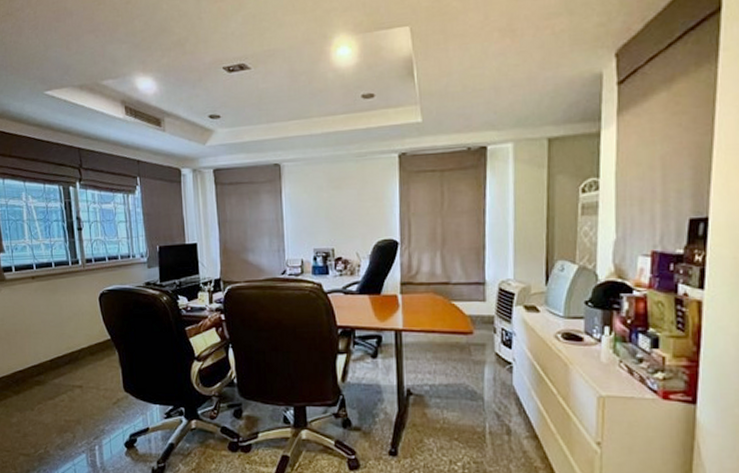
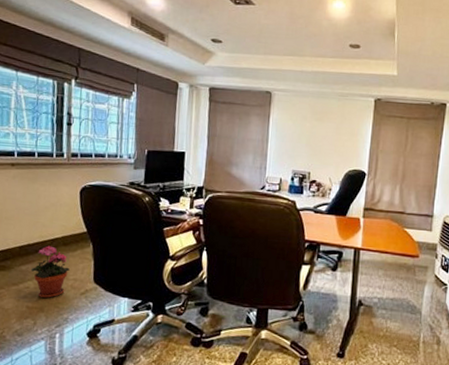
potted plant: none [64,357,99,411] -> present [31,245,70,299]

